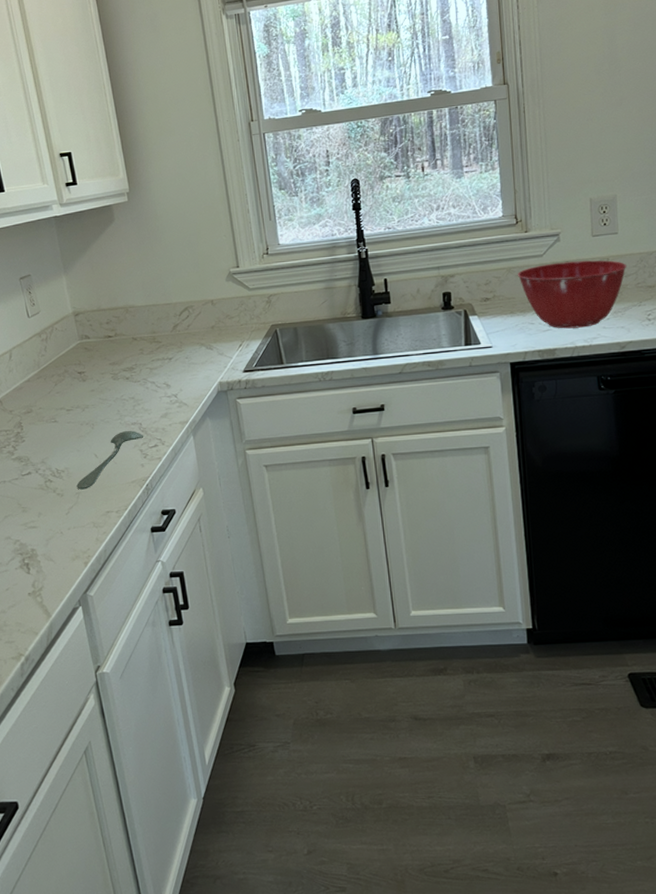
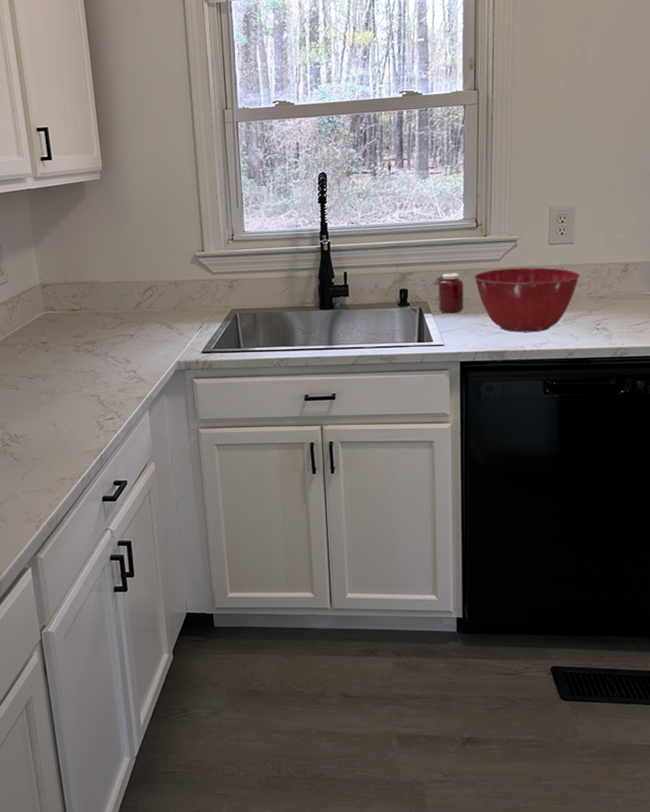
spoon: present [76,430,144,490] -> none [33,401,102,456]
jar: none [473,271,510,314] -> present [430,272,464,314]

